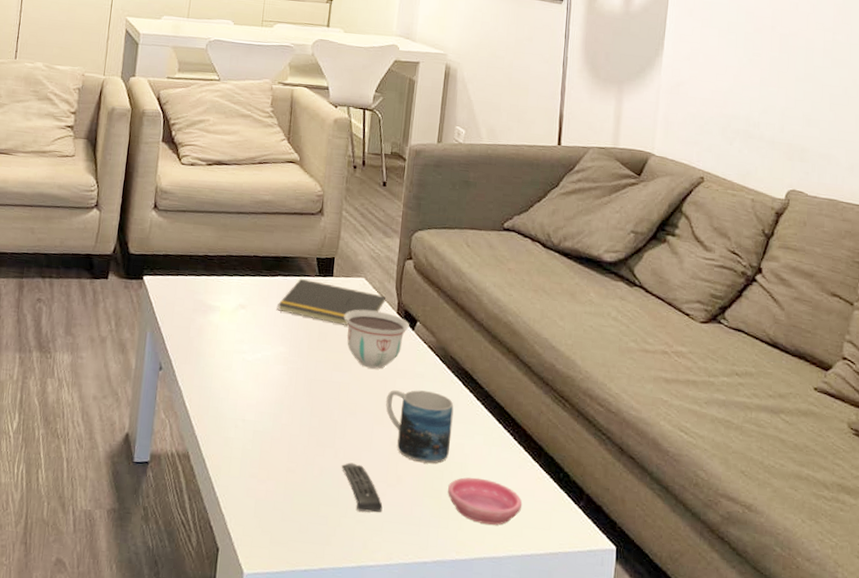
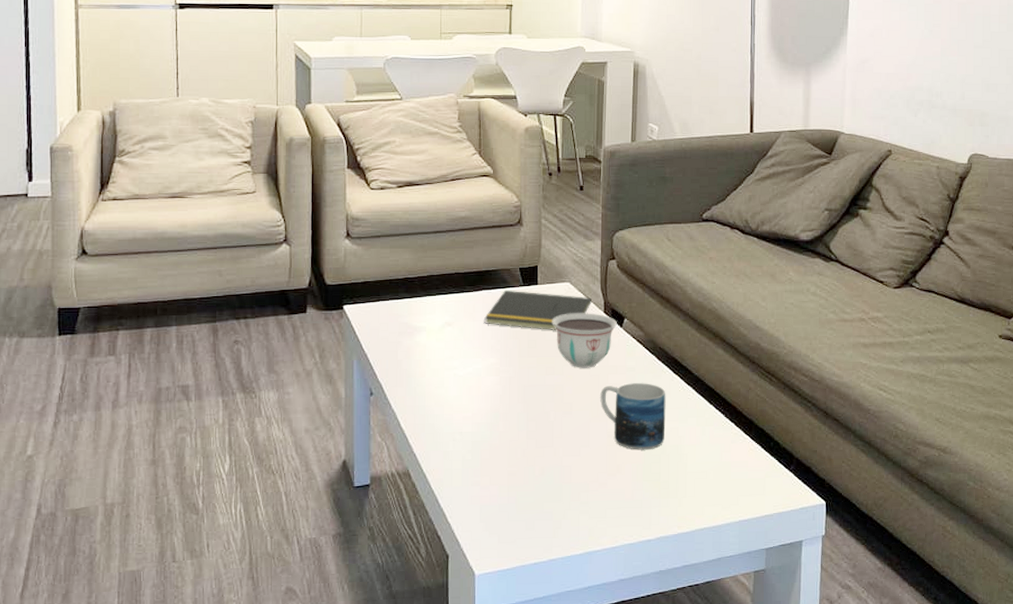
remote control: present [341,462,383,513] -> none [561,459,605,502]
saucer: present [448,477,523,525] -> none [666,457,737,498]

